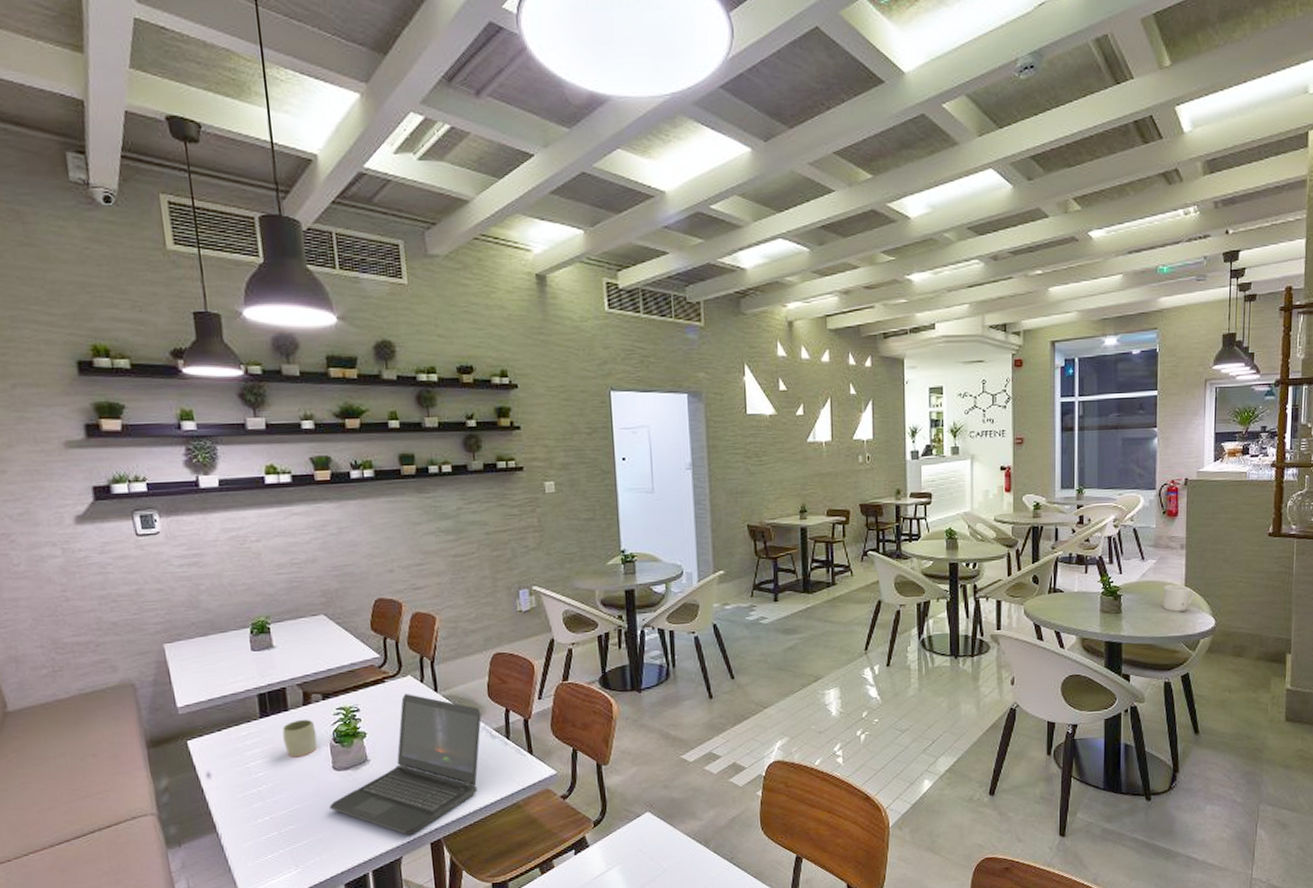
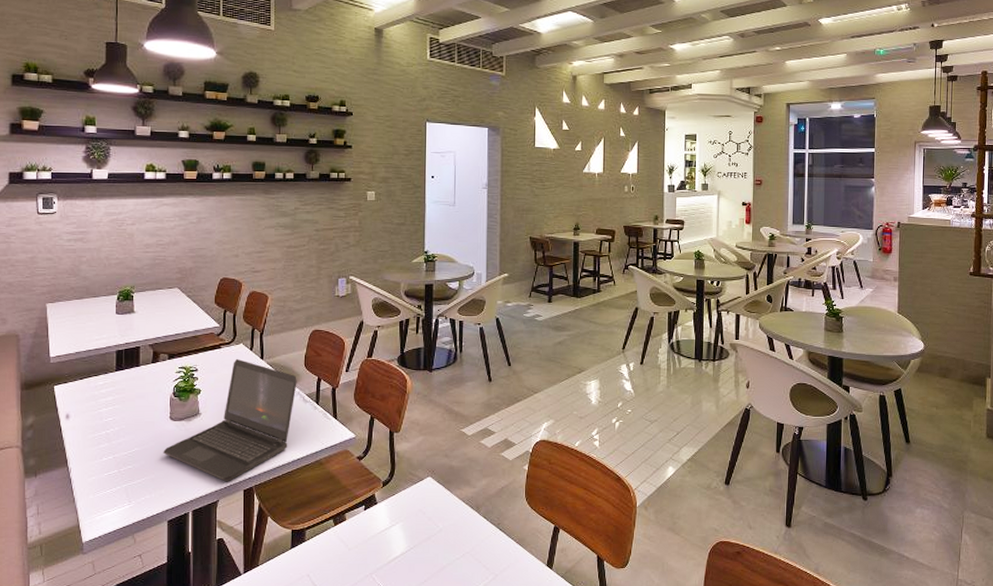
mug: present [282,719,318,758] -> none [133,374,160,407]
mug: present [1163,585,1195,612] -> none [879,311,906,334]

